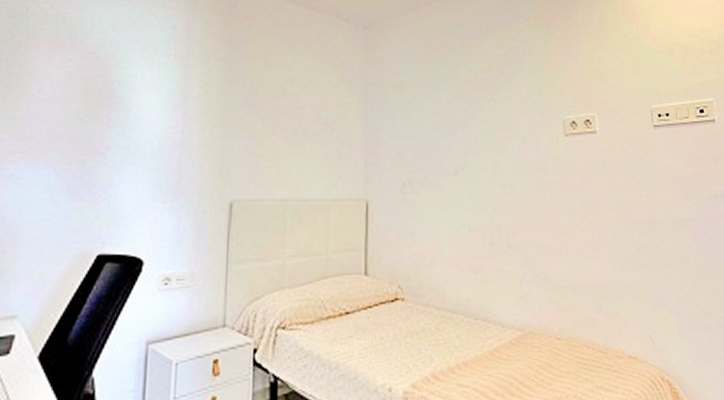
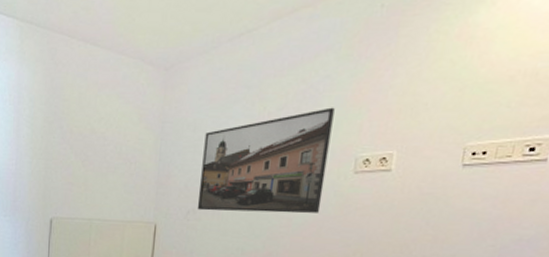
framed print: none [413,71,541,182] -> present [197,107,335,214]

